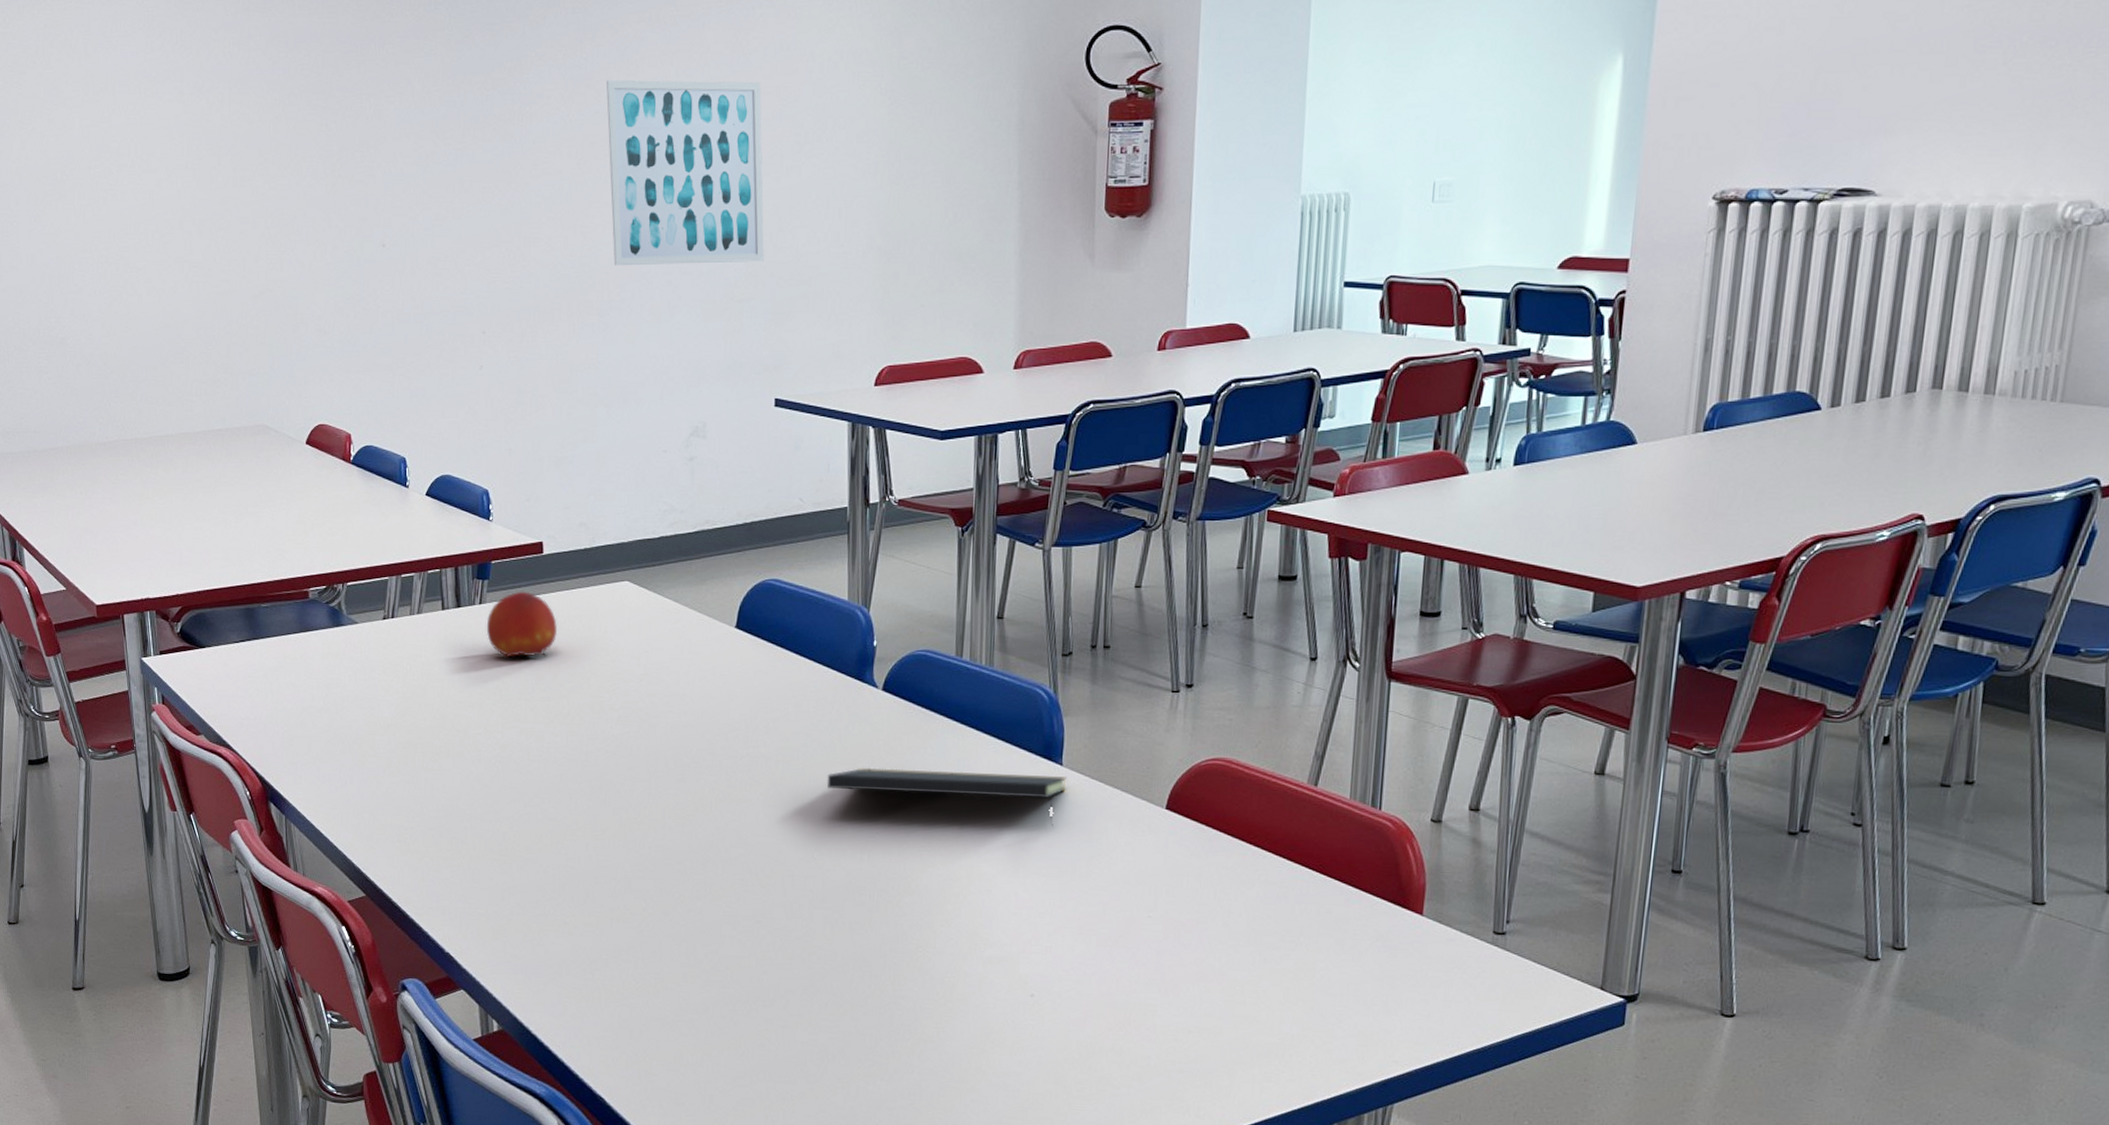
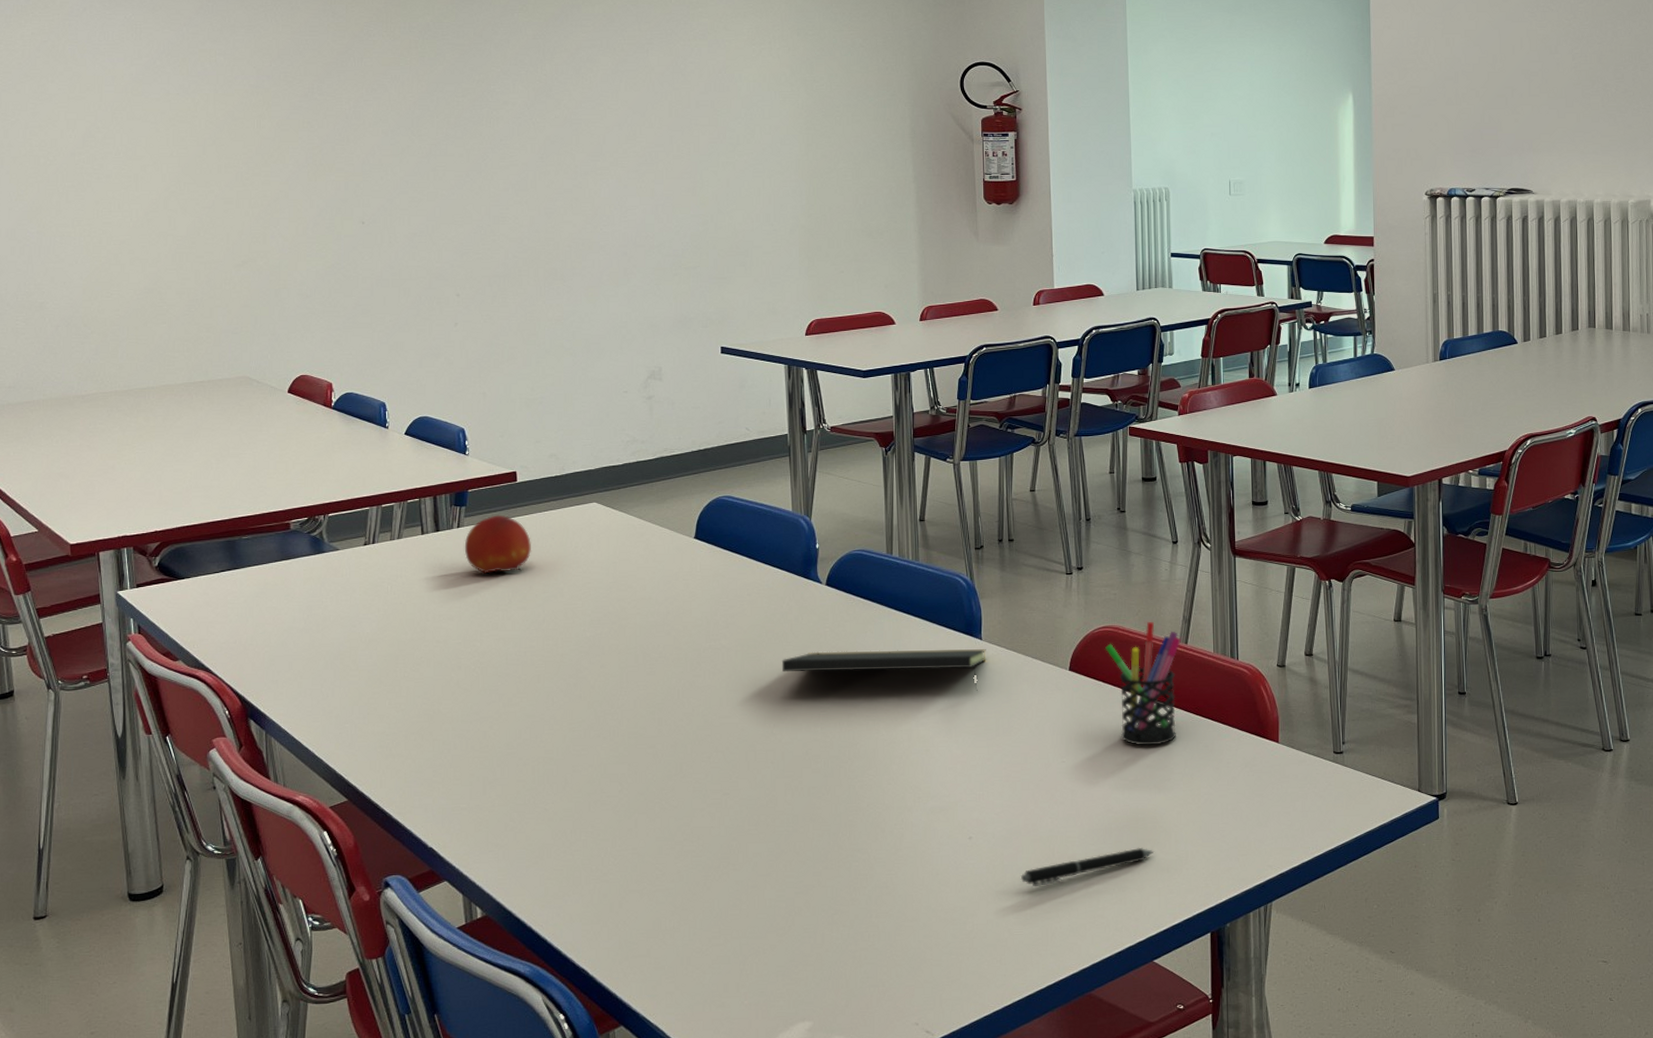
wall art: present [606,79,764,266] -> none [564,92,706,241]
pen: none [1087,1024,1253,1059] -> present [1020,847,1155,887]
pen holder: none [1213,755,1310,906] -> present [1105,621,1181,746]

